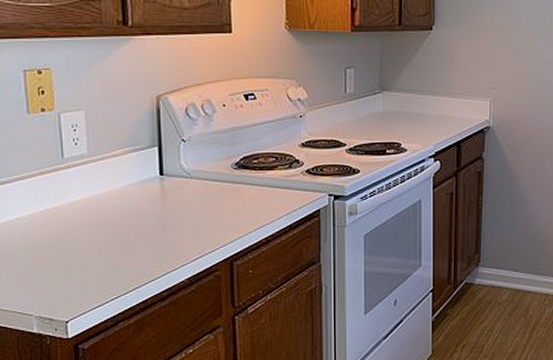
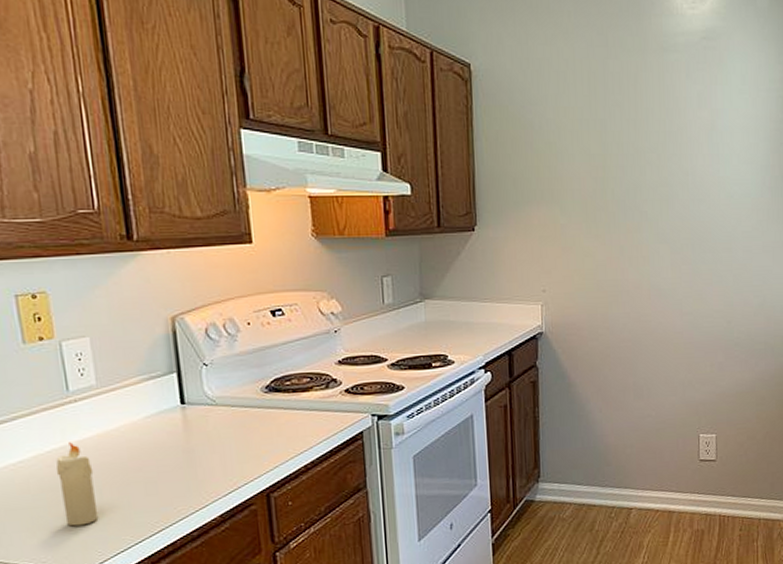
candle: none [47,204,82,280] -> present [55,442,99,527]

